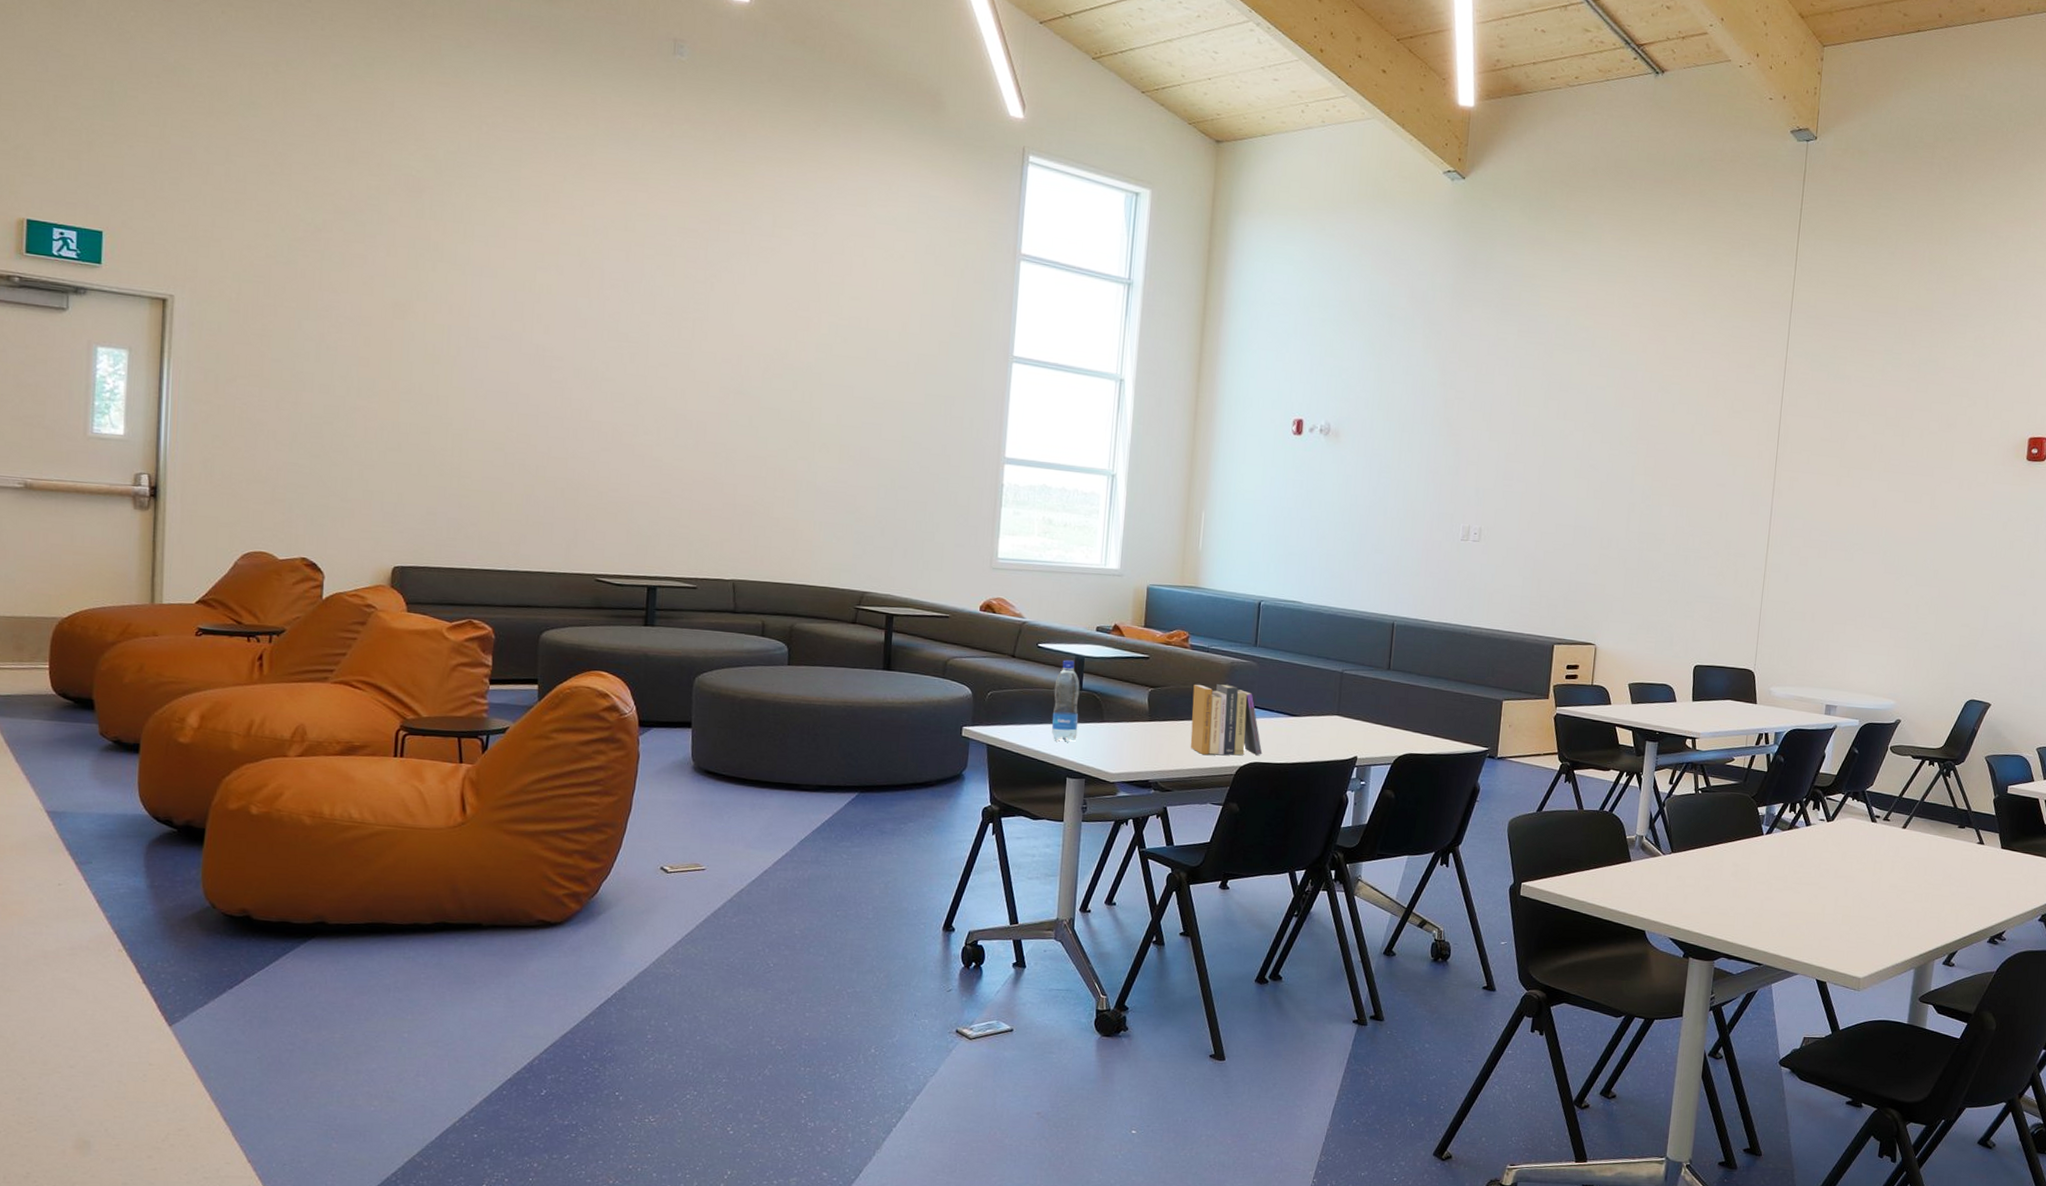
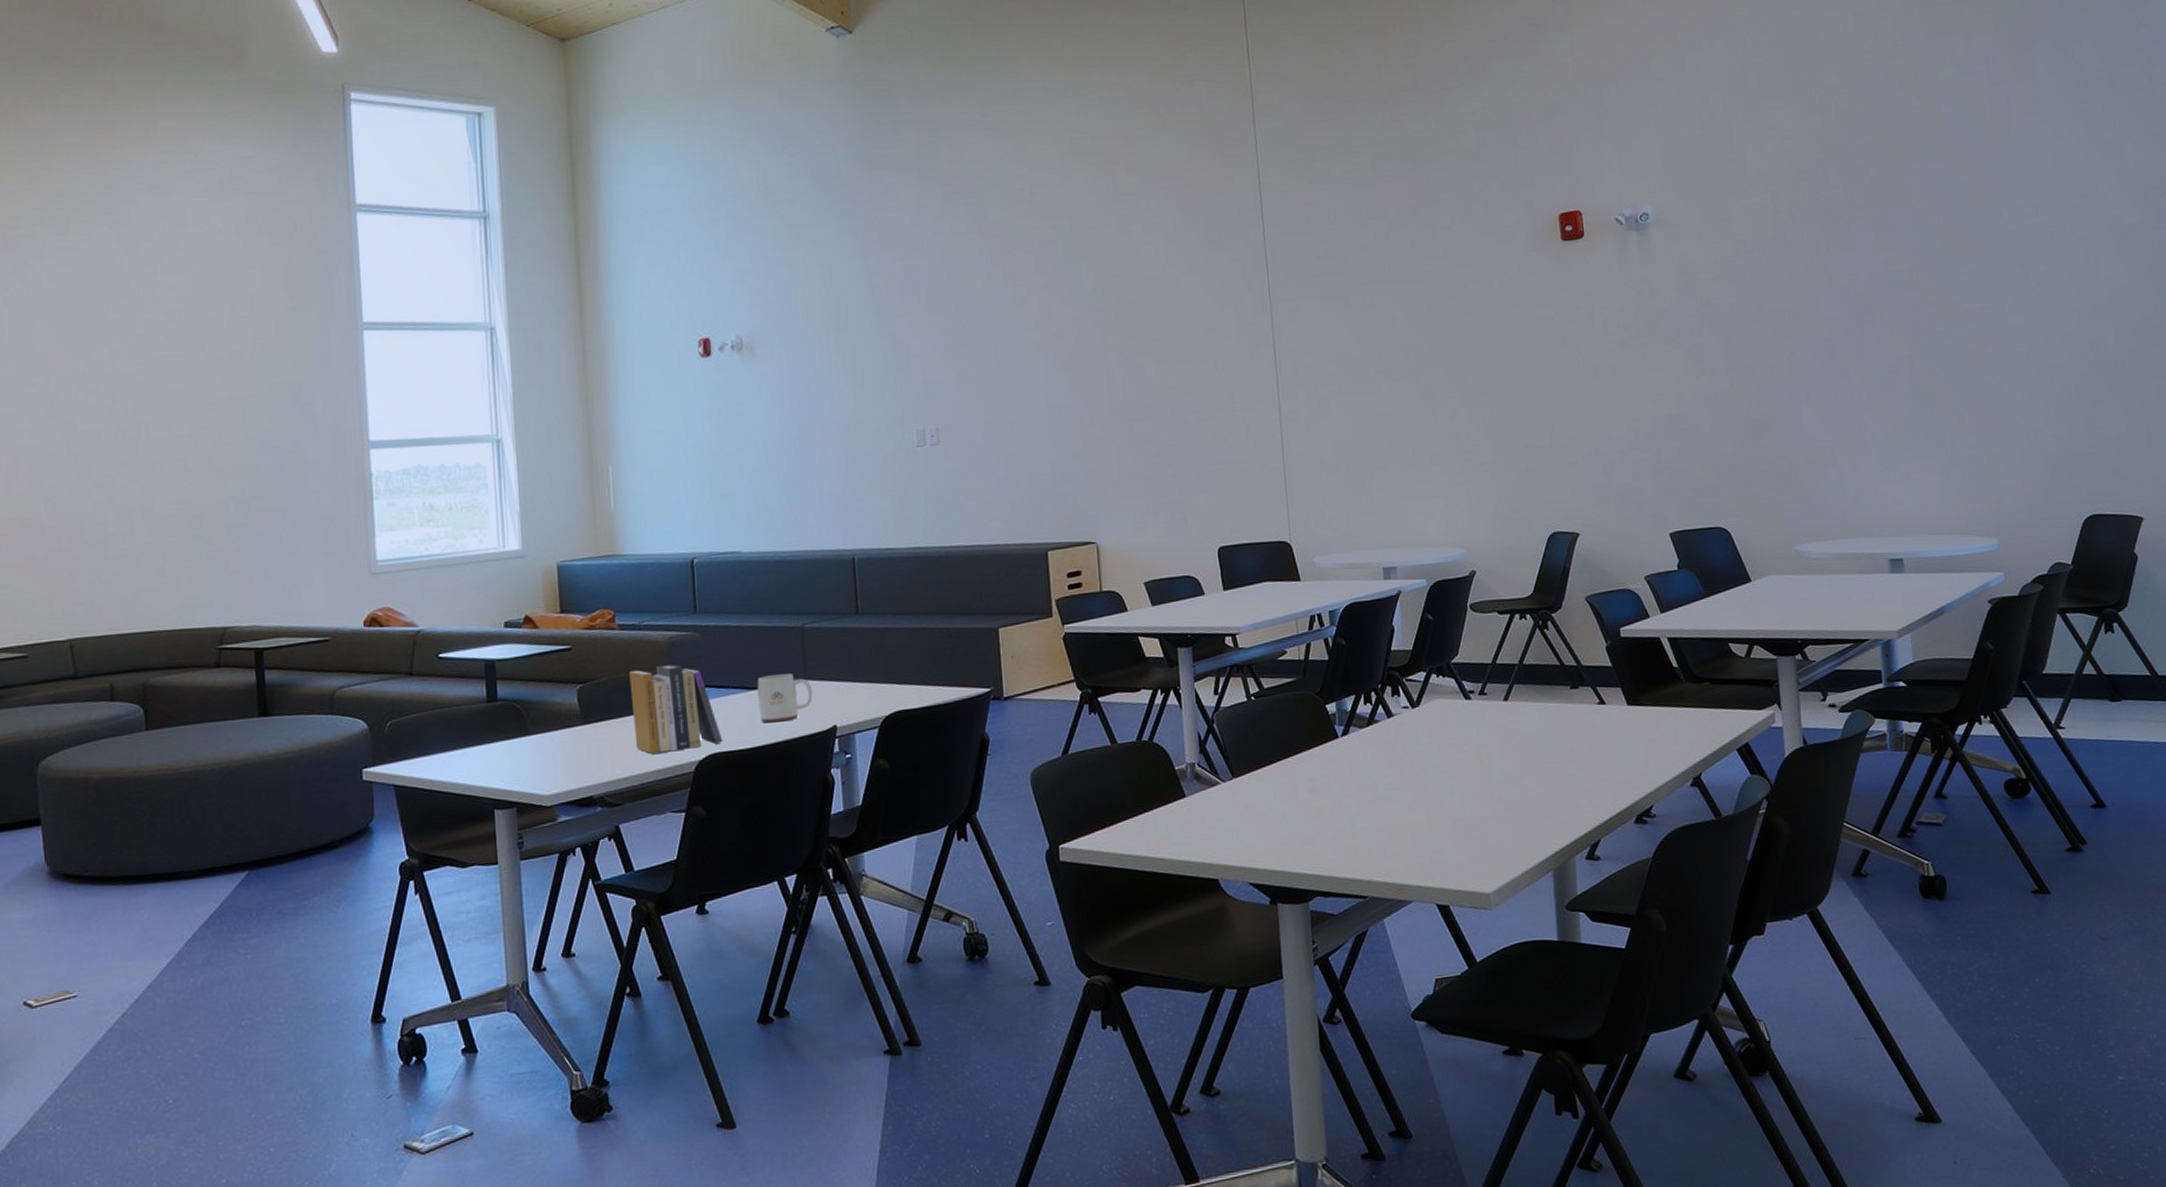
bottle: present [1051,660,1080,742] -> none [464,667,500,768]
mug: none [1295,707,1342,747] -> present [757,674,813,723]

